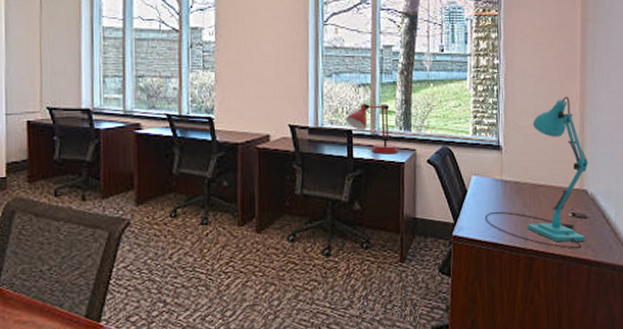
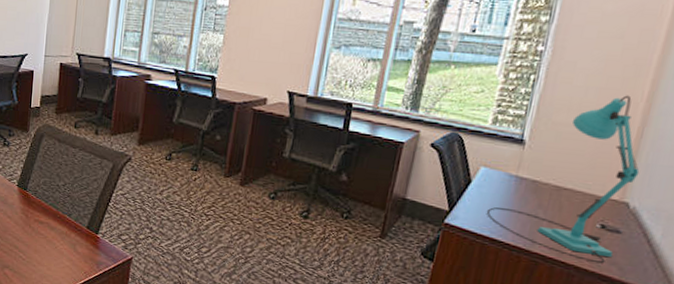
desk lamp: present [345,103,398,155] -> none [347,79,400,133]

